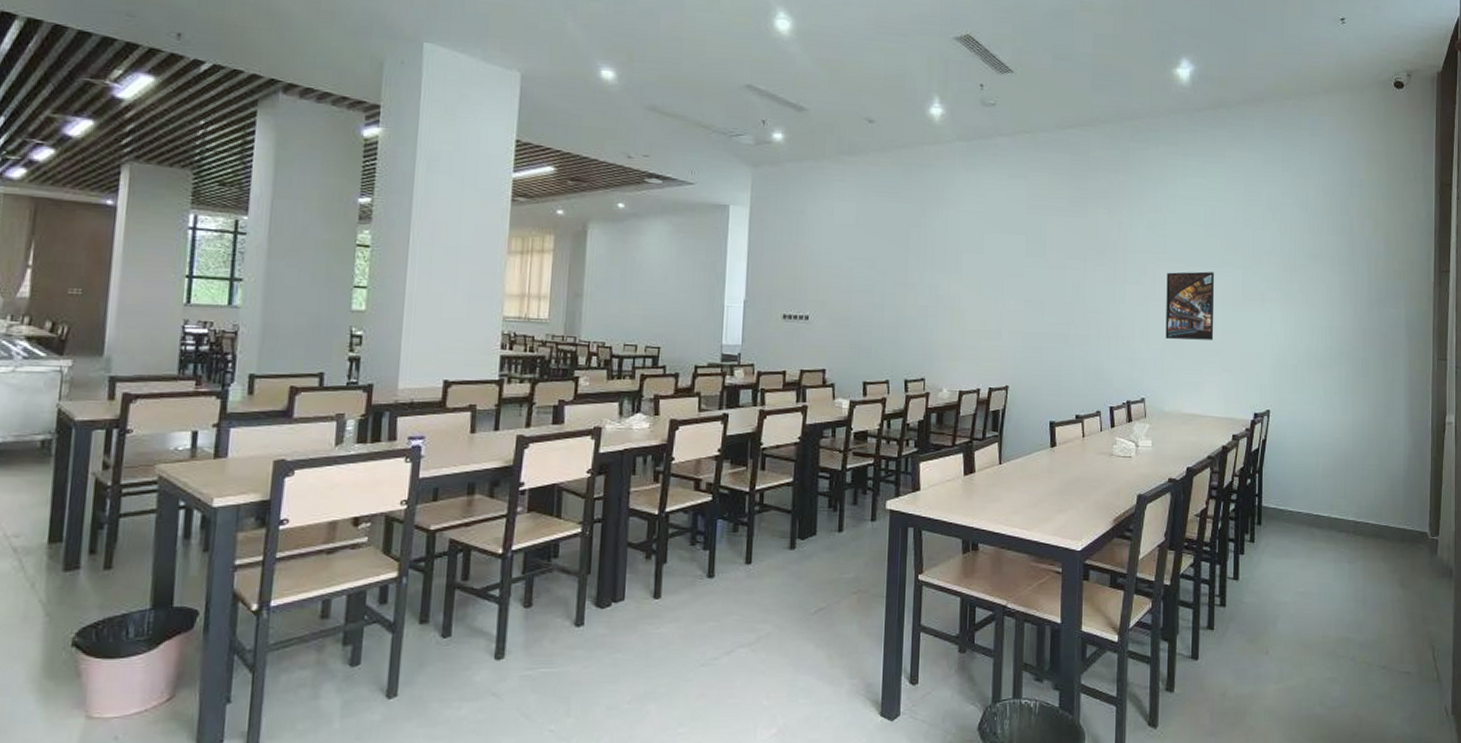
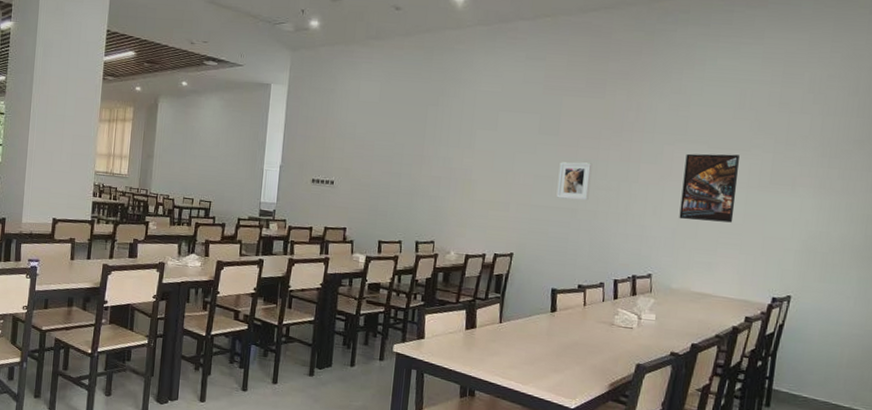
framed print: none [1048,284,1081,325] -> present [556,162,593,201]

